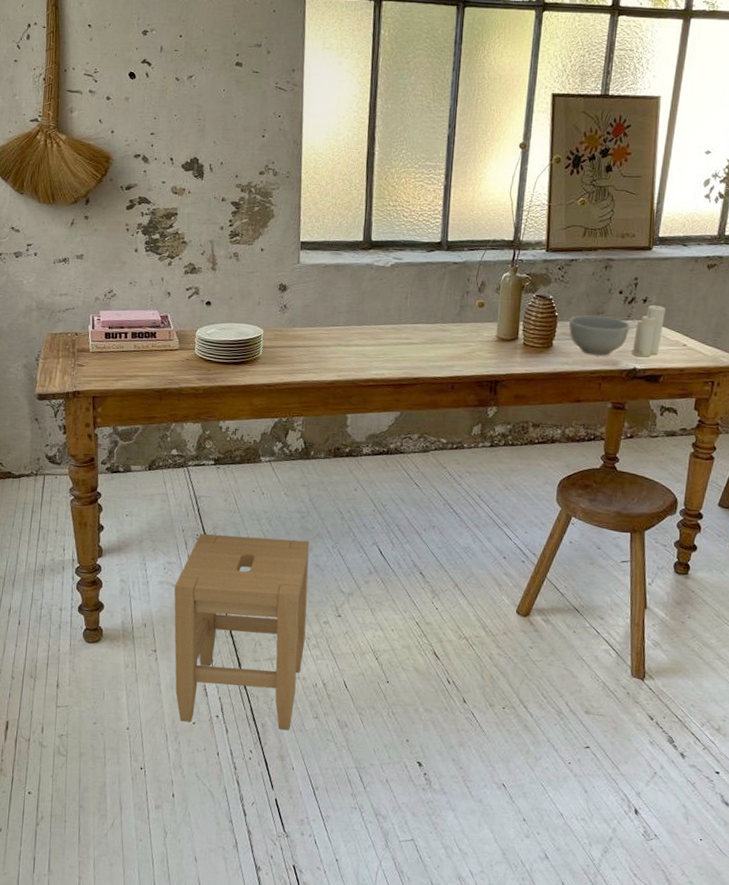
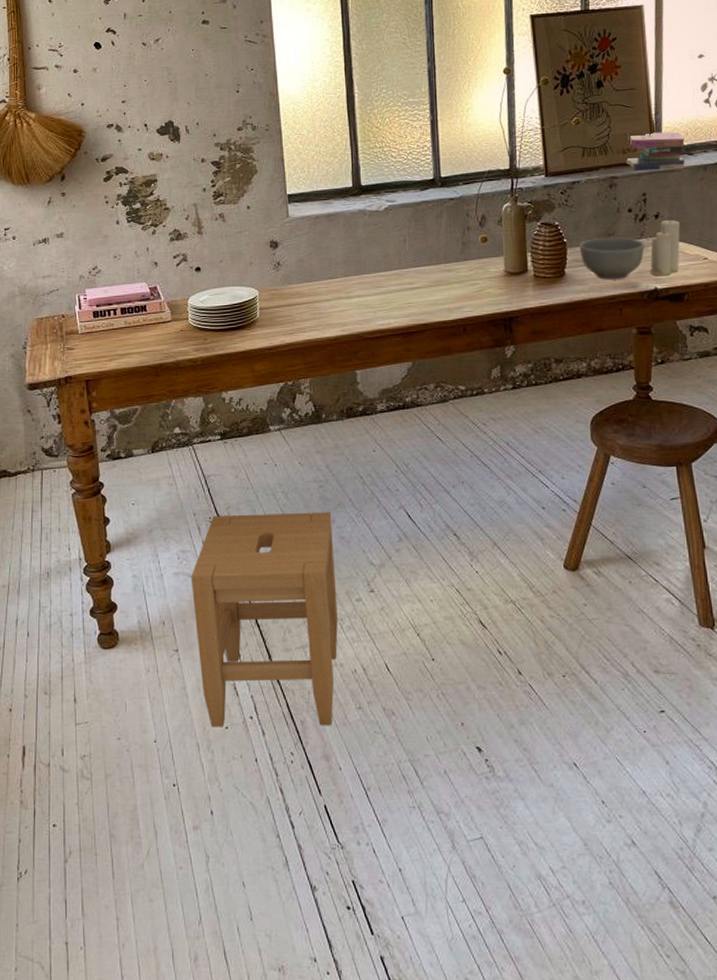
books: none [623,219,682,259] -> present [625,131,687,172]

